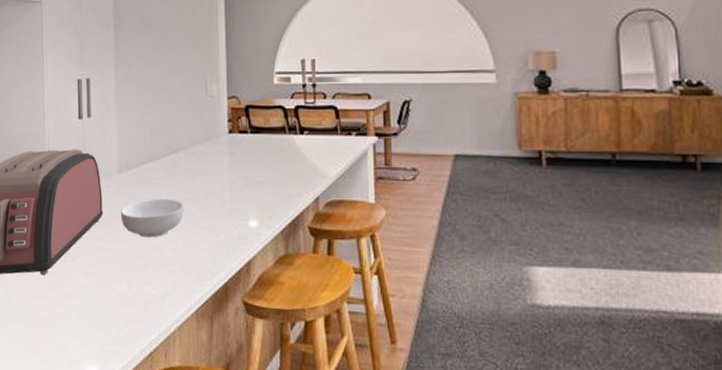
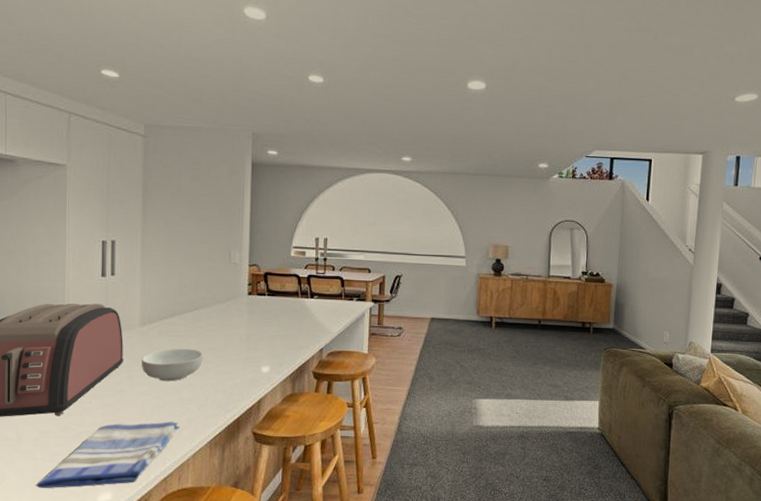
dish towel: none [26,284,164,358] -> present [36,421,180,488]

